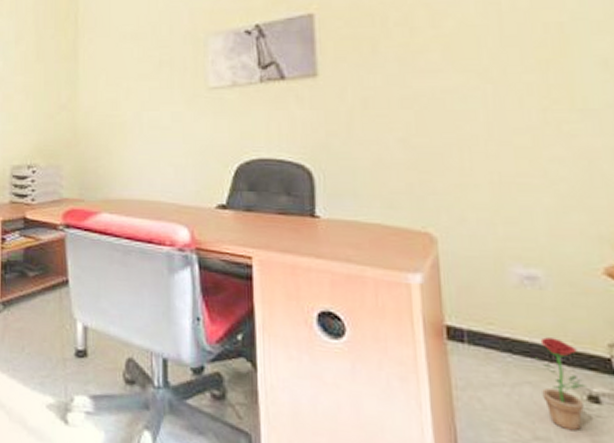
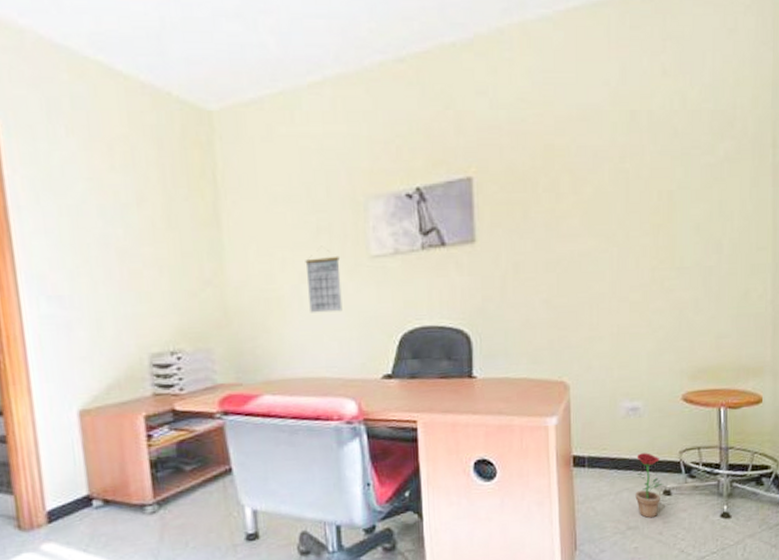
calendar: none [147,81,180,139] -> present [305,250,343,313]

